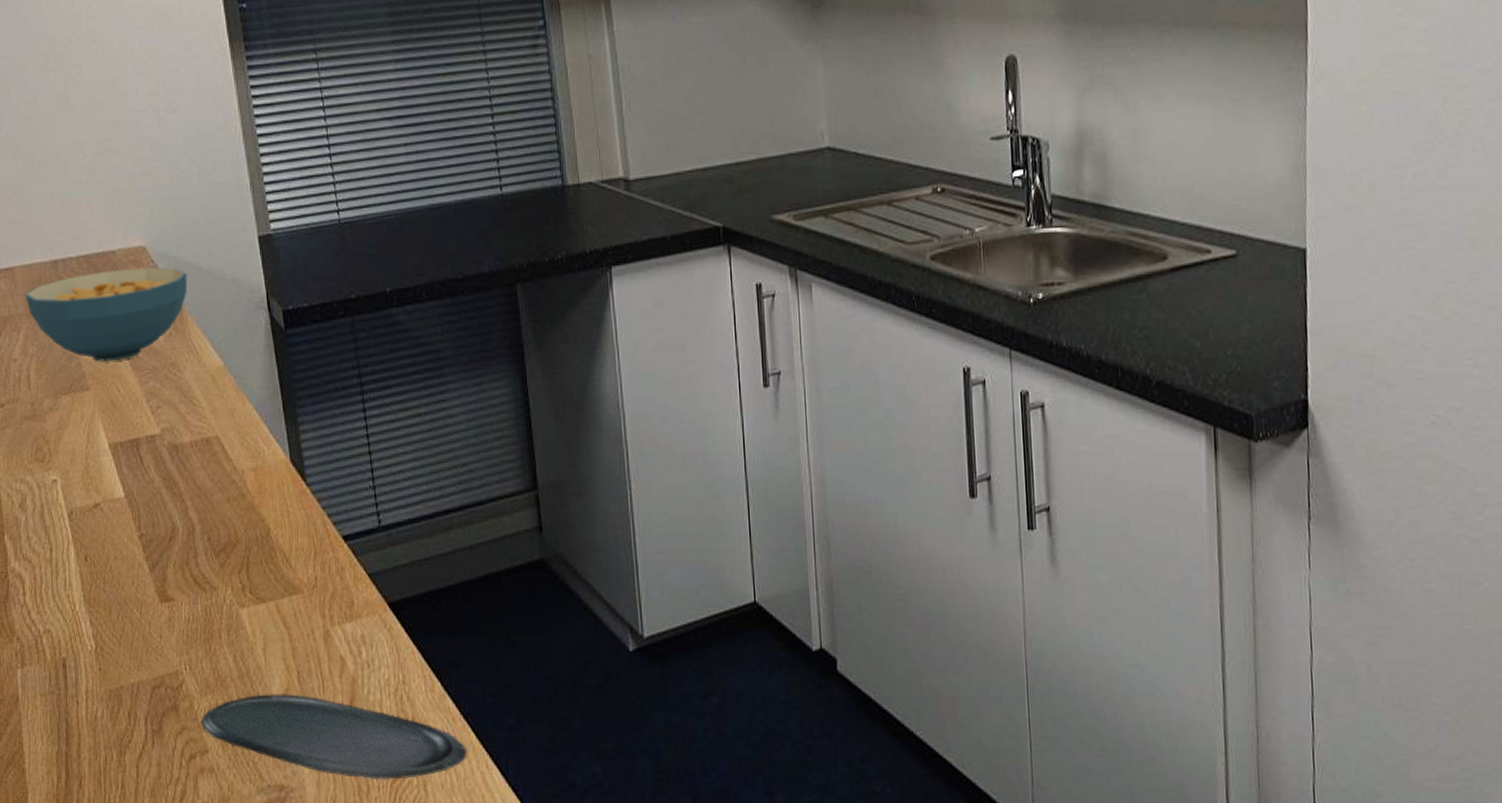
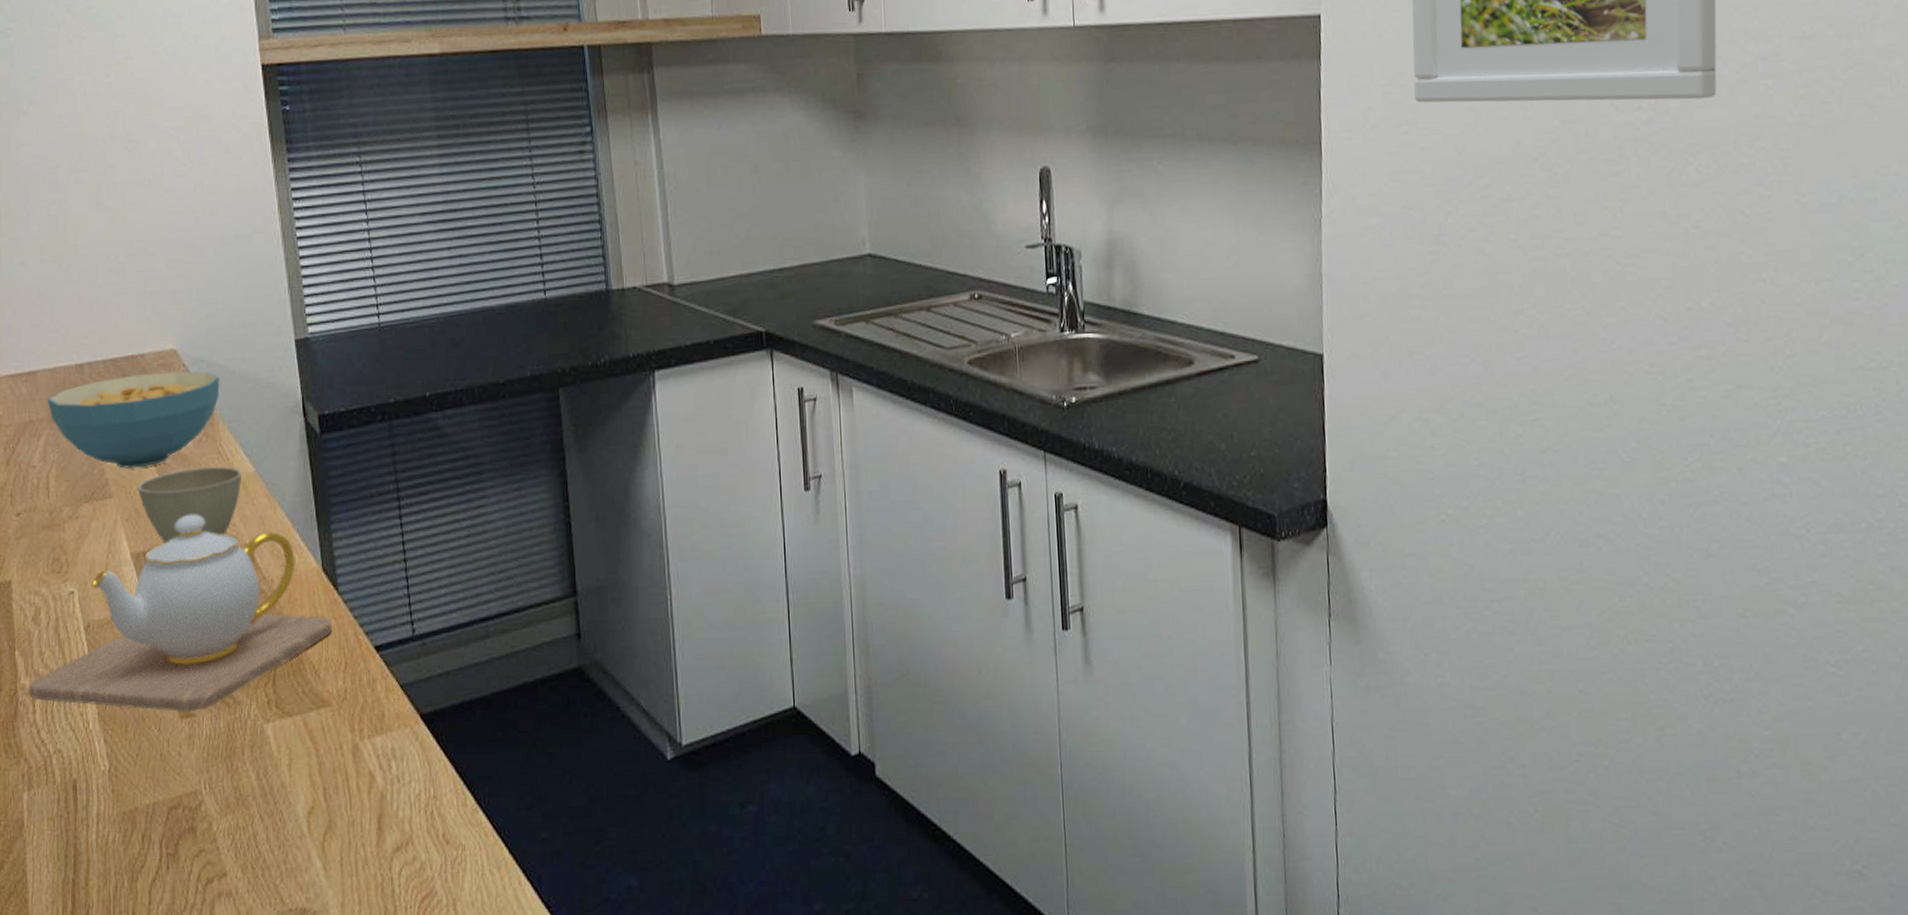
teapot: none [18,406,301,596] -> present [29,514,332,711]
cup: none [113,360,211,435] -> present [138,466,241,544]
oval tray: present [201,694,467,781] -> none [219,812,499,901]

